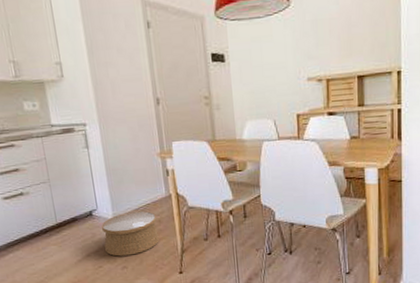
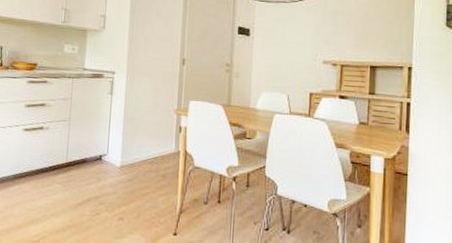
woven basket: present [101,210,160,257] -> none [105,162,162,207]

